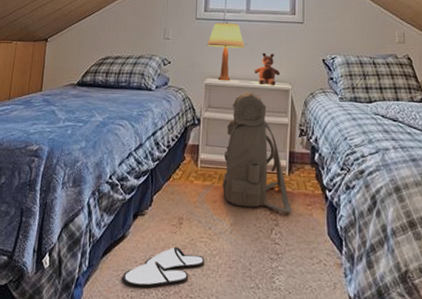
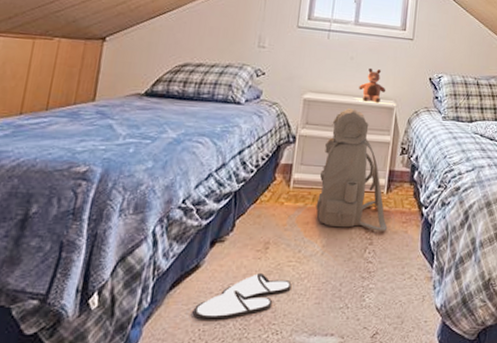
table lamp: present [206,21,245,81] -> none [308,32,351,97]

